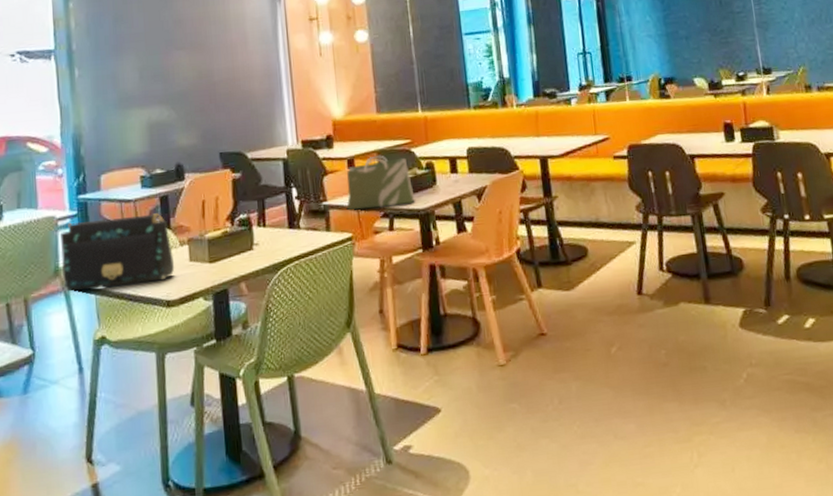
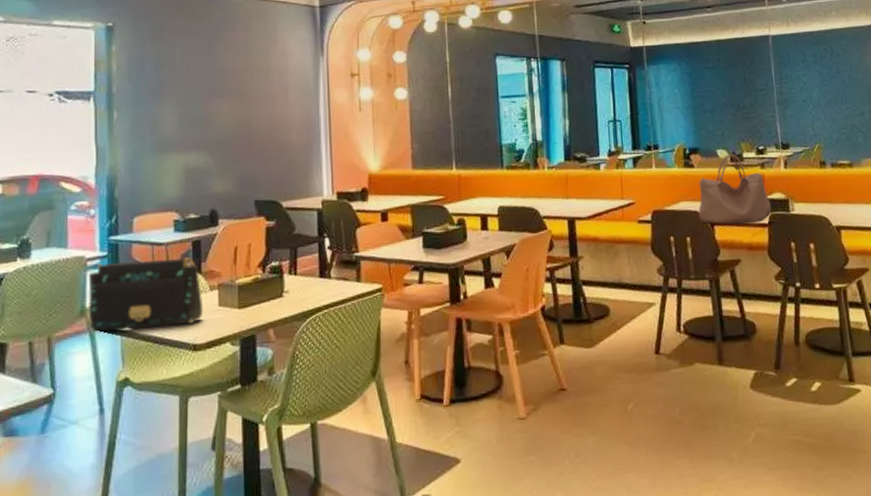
grocery bag: present [346,155,415,211] -> none [378,209,445,263]
handbag: none [676,81,755,157] -> present [698,154,772,225]

